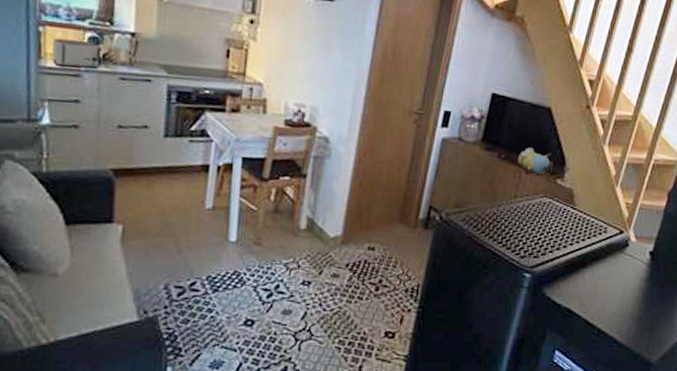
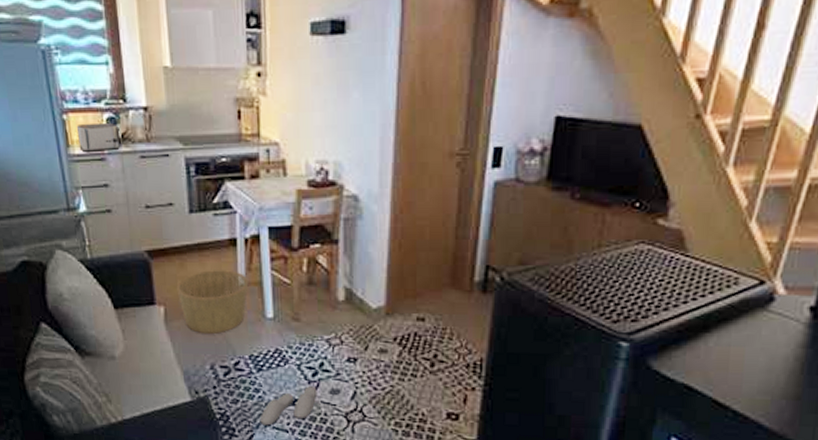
basket: none [139,192,216,254] -> present [176,270,249,334]
slippers: none [208,307,270,345] -> present [260,386,317,426]
toy: present [516,147,553,175] -> none [596,181,650,215]

